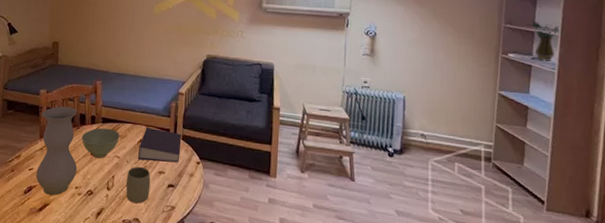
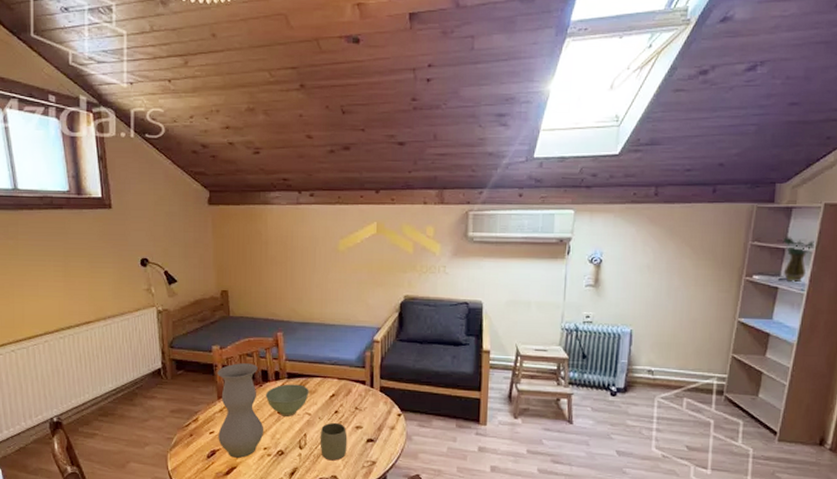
book: present [138,126,182,163] -> none [332,379,380,416]

